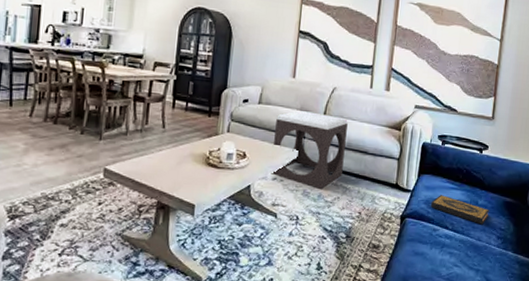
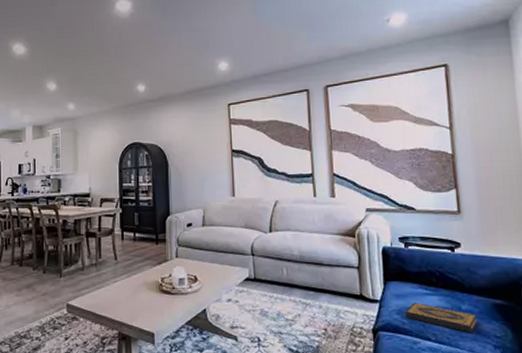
footstool: present [271,111,348,189] -> none [222,228,299,307]

